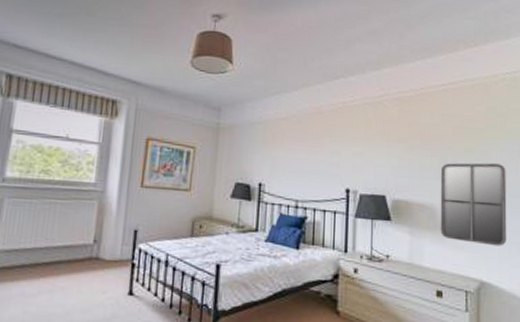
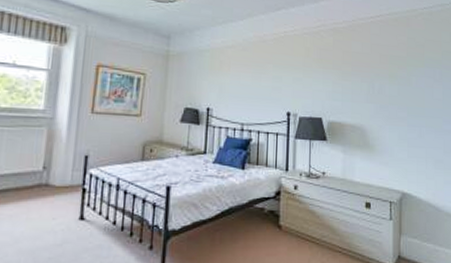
home mirror: present [440,162,507,246] -> none [369,87,424,161]

